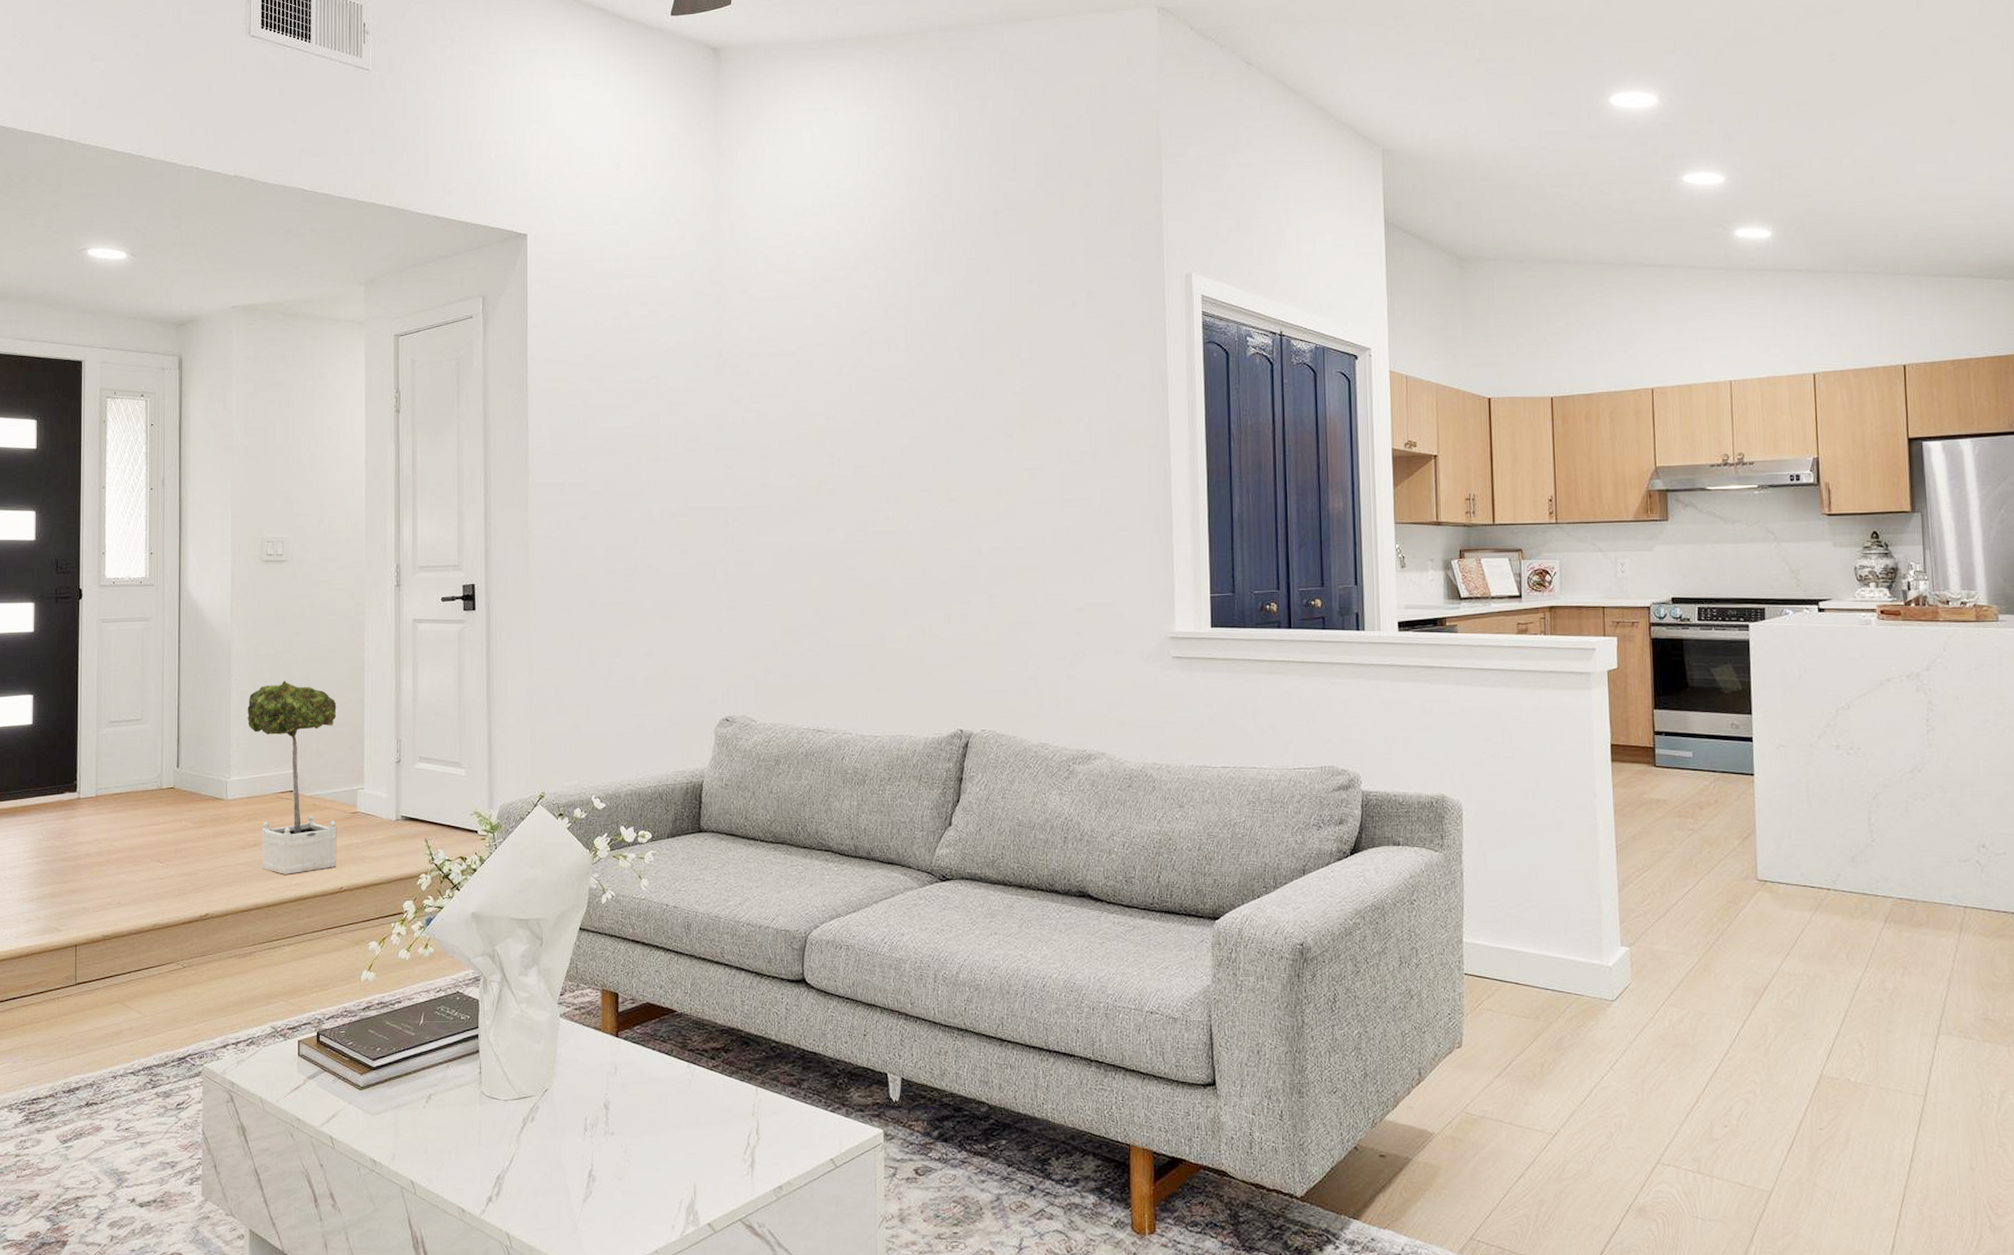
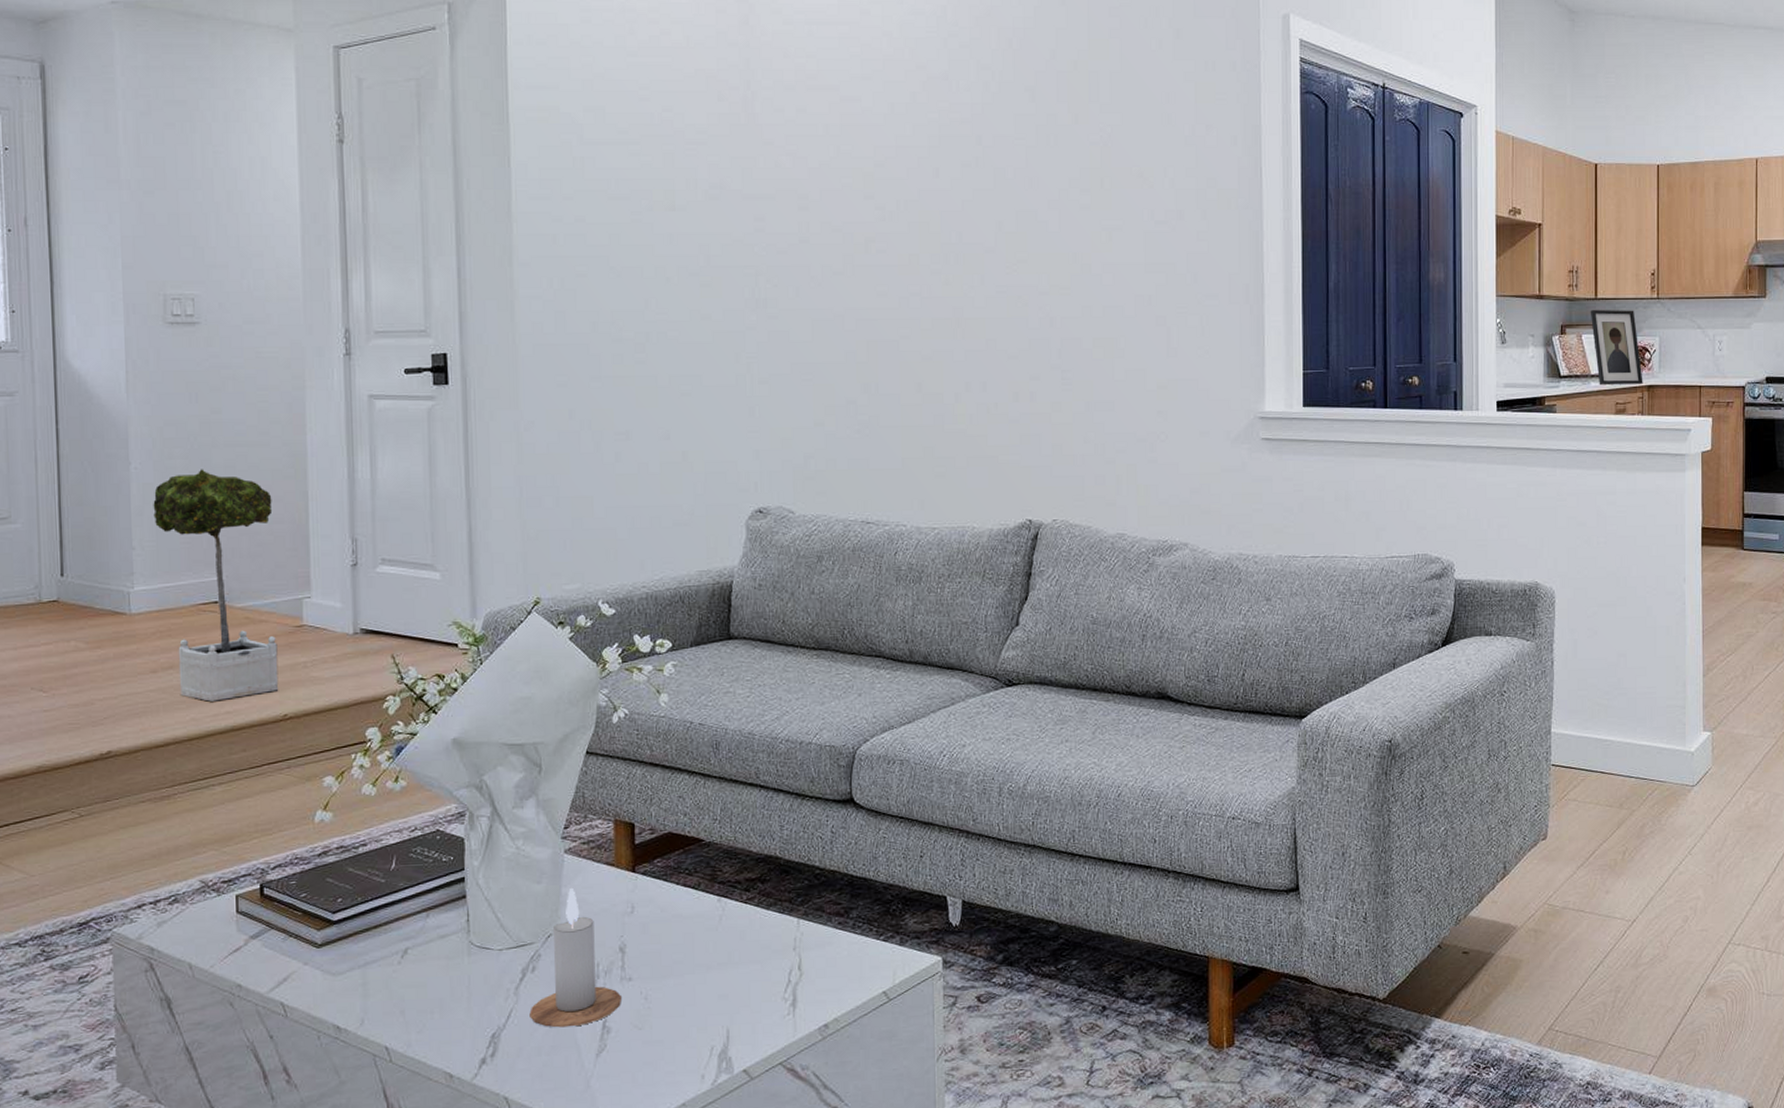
candle: none [529,1048,606,1174] -> present [529,887,623,1028]
picture frame: none [1488,534,1545,607] -> present [1590,310,1643,386]

